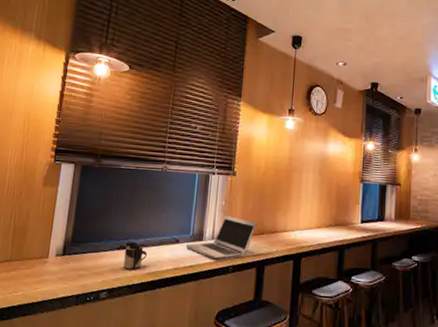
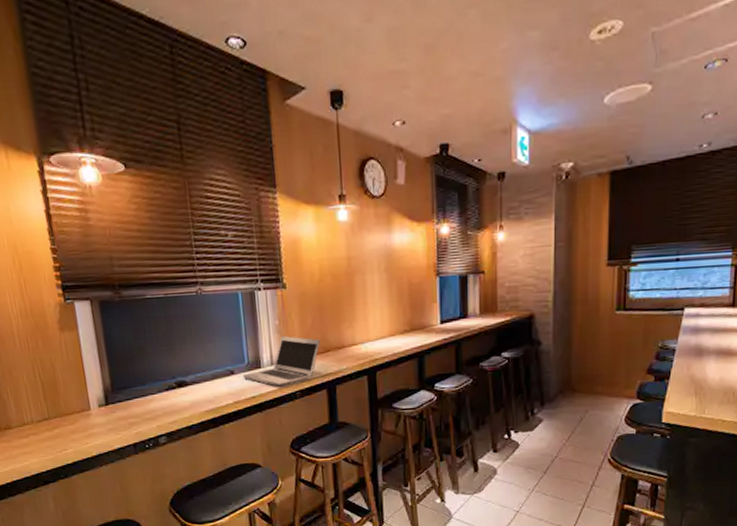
cup: present [123,245,147,270] -> none [175,383,201,411]

